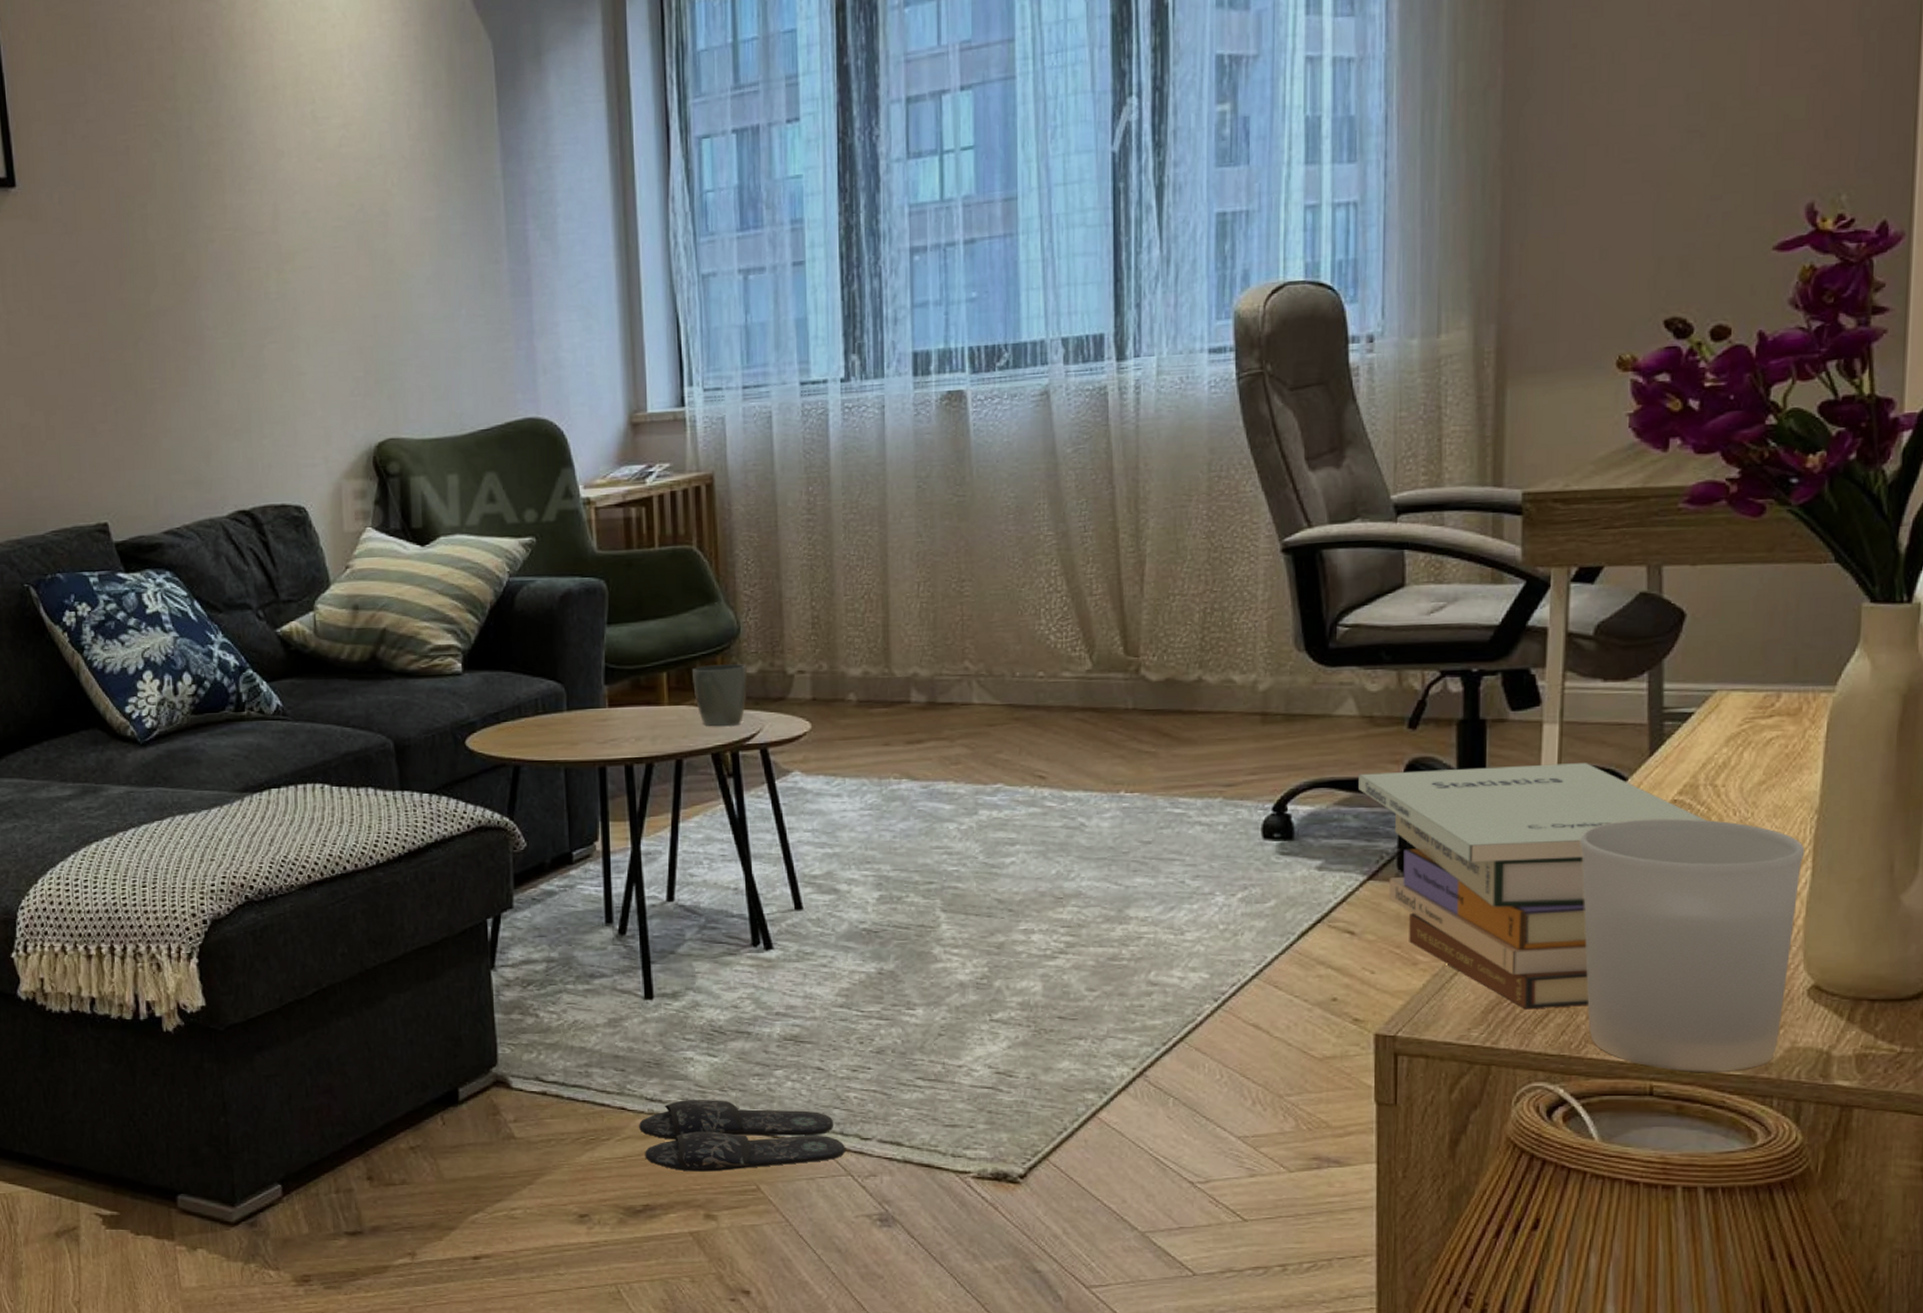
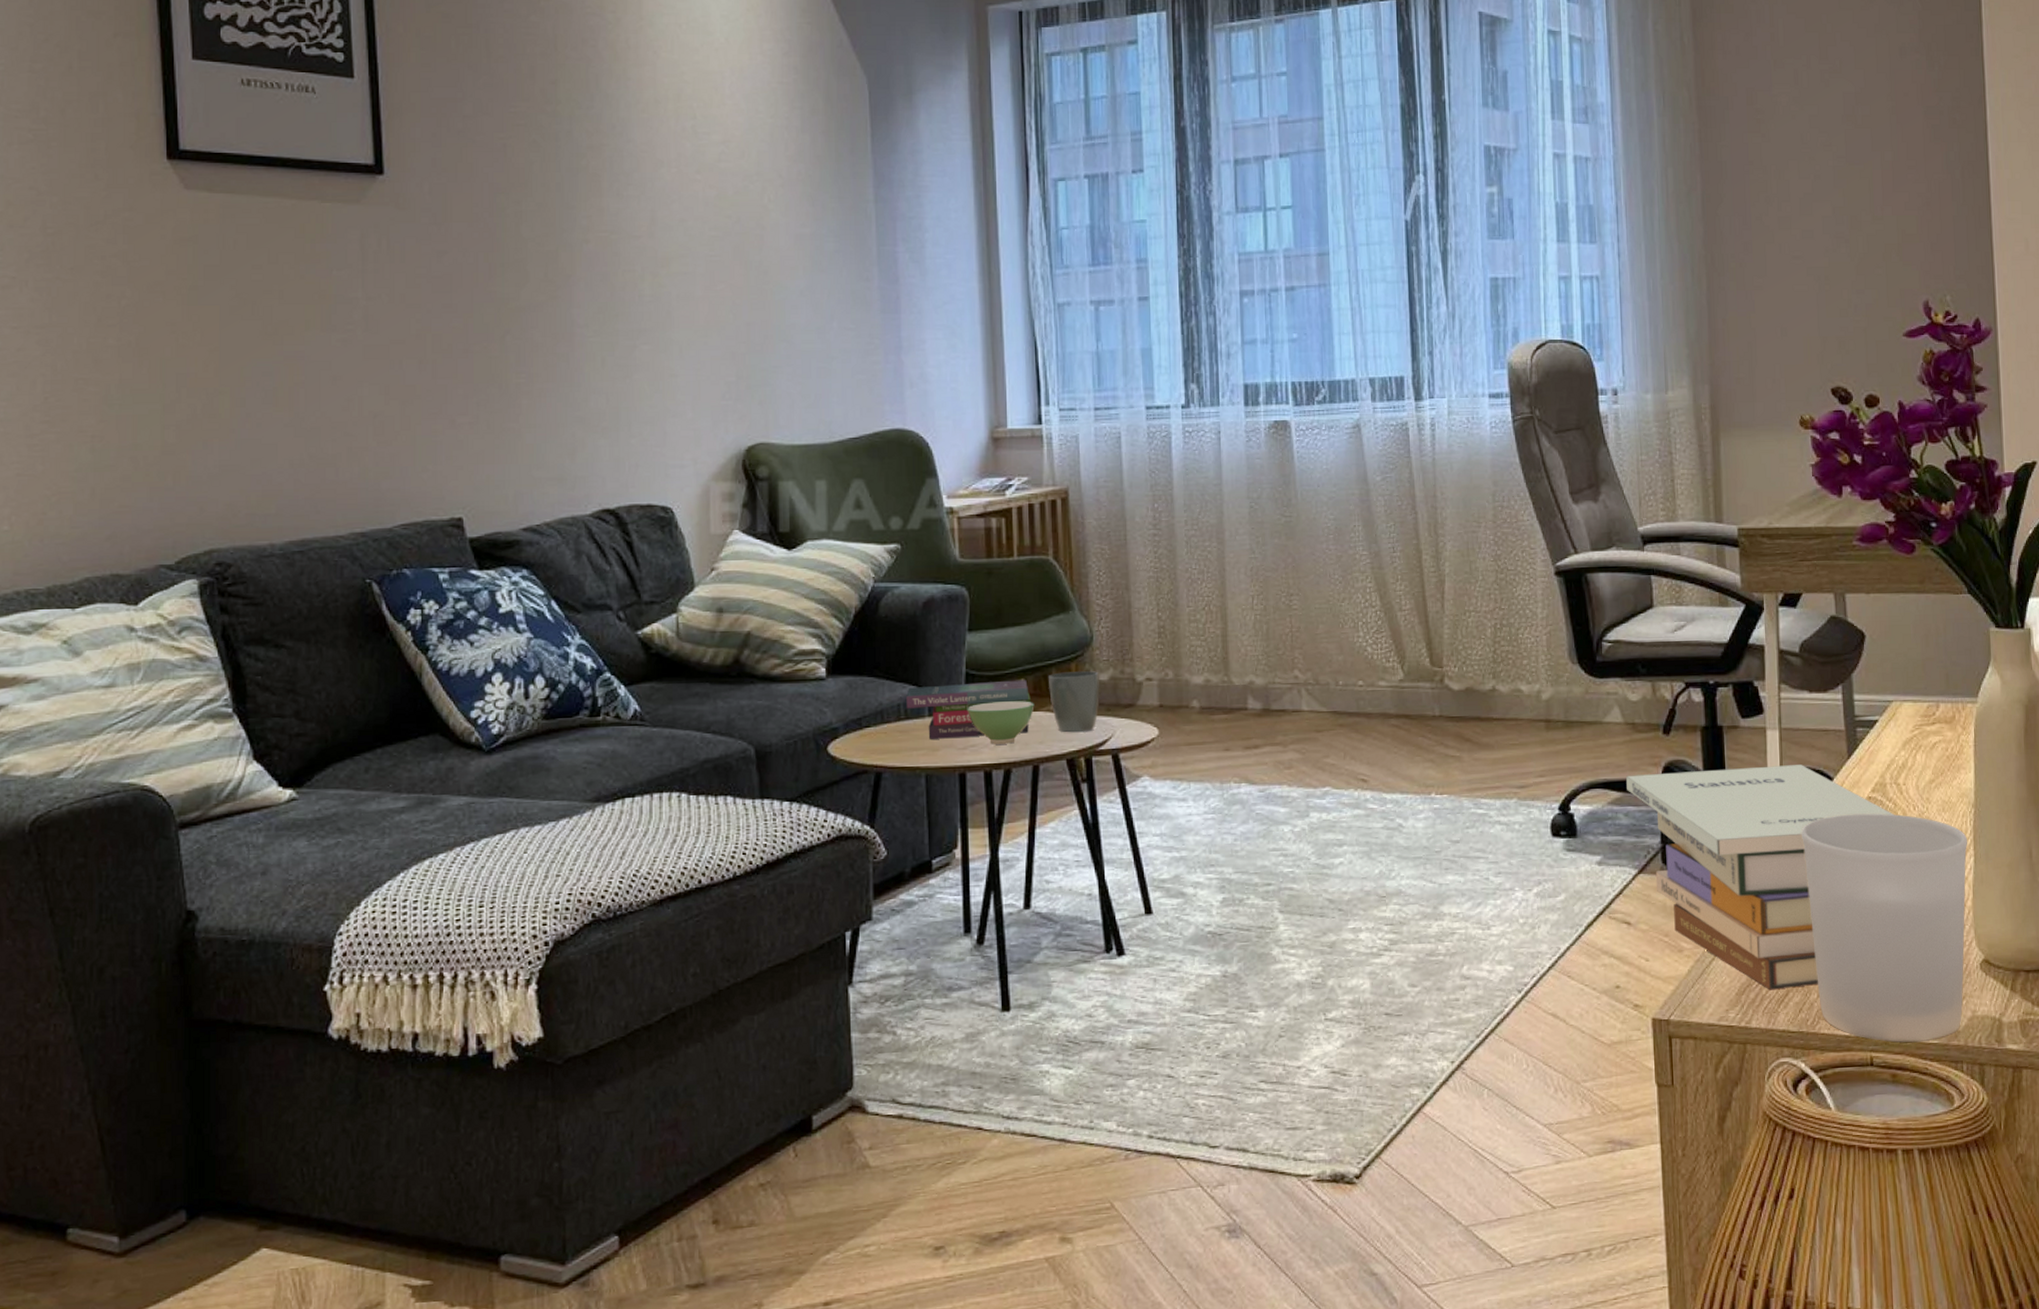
books: none [544,673,674,733] -> present [906,680,1031,739]
bowl: none [606,695,678,739] -> present [966,701,1035,745]
slippers: present [639,1099,845,1172] -> none [996,1114,1195,1192]

